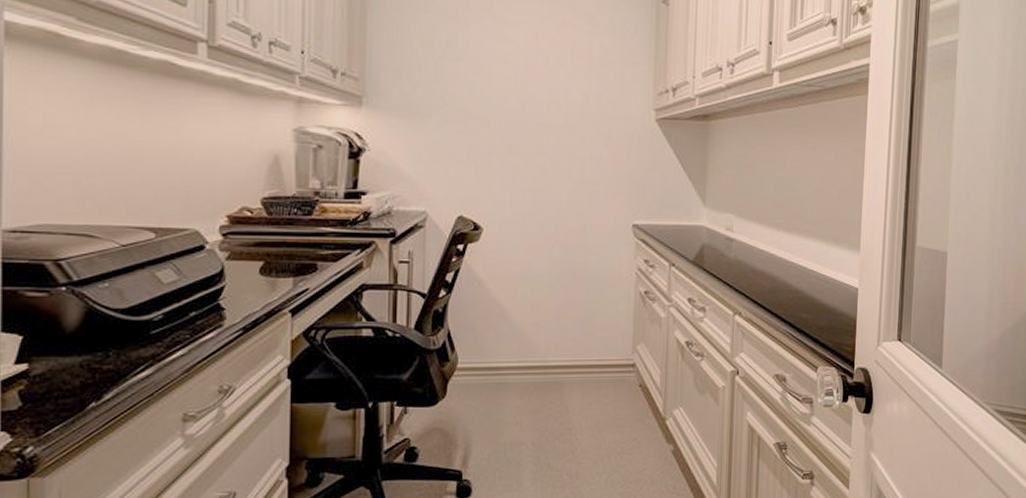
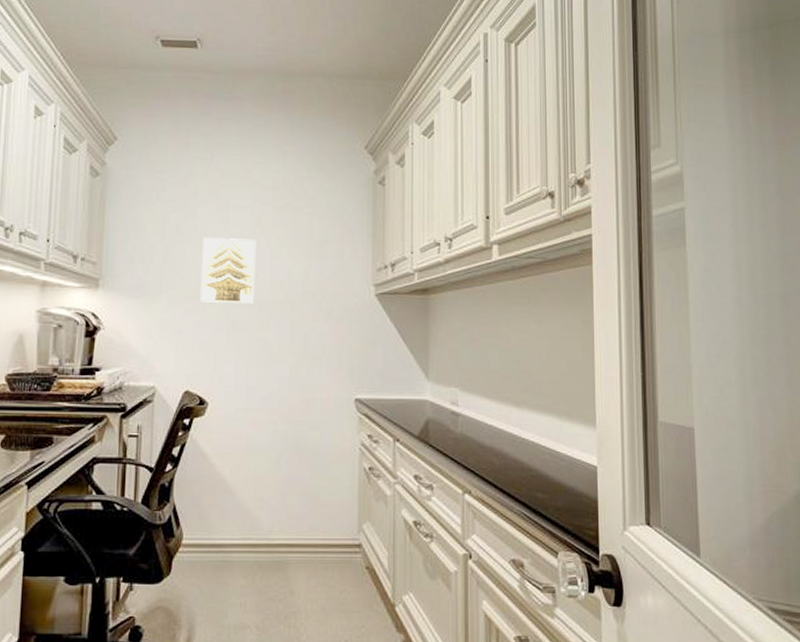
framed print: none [473,54,534,126] -> present [200,237,256,304]

